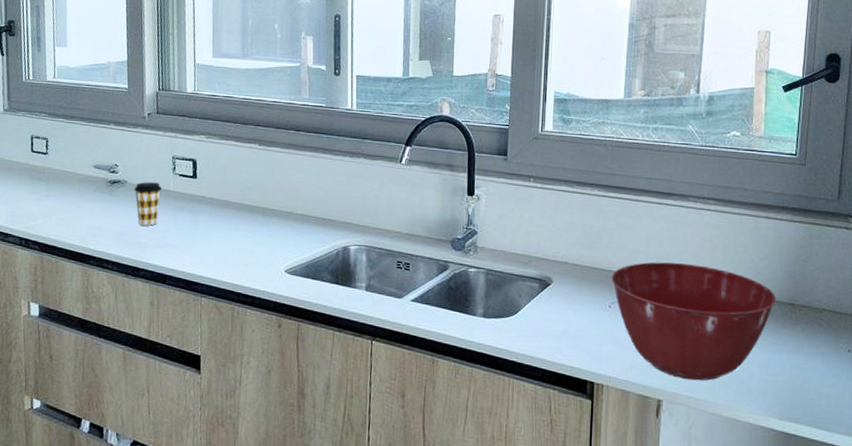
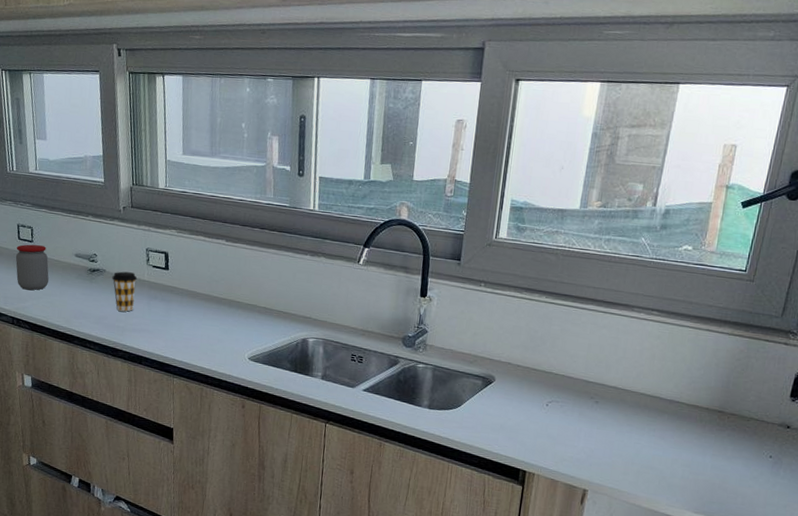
jar: none [27,157,64,207] -> present [15,244,49,290]
mixing bowl: present [611,262,777,381] -> none [550,366,708,475]

